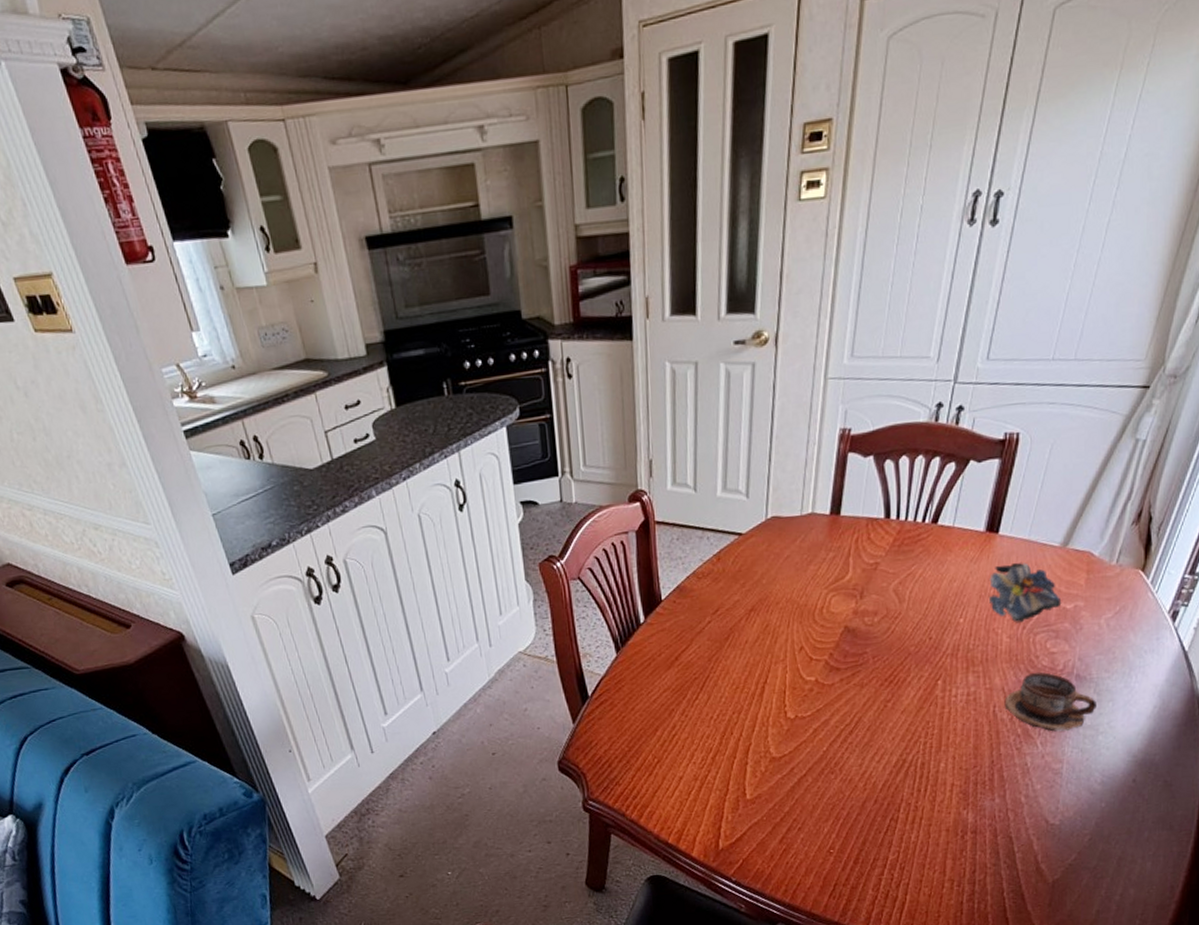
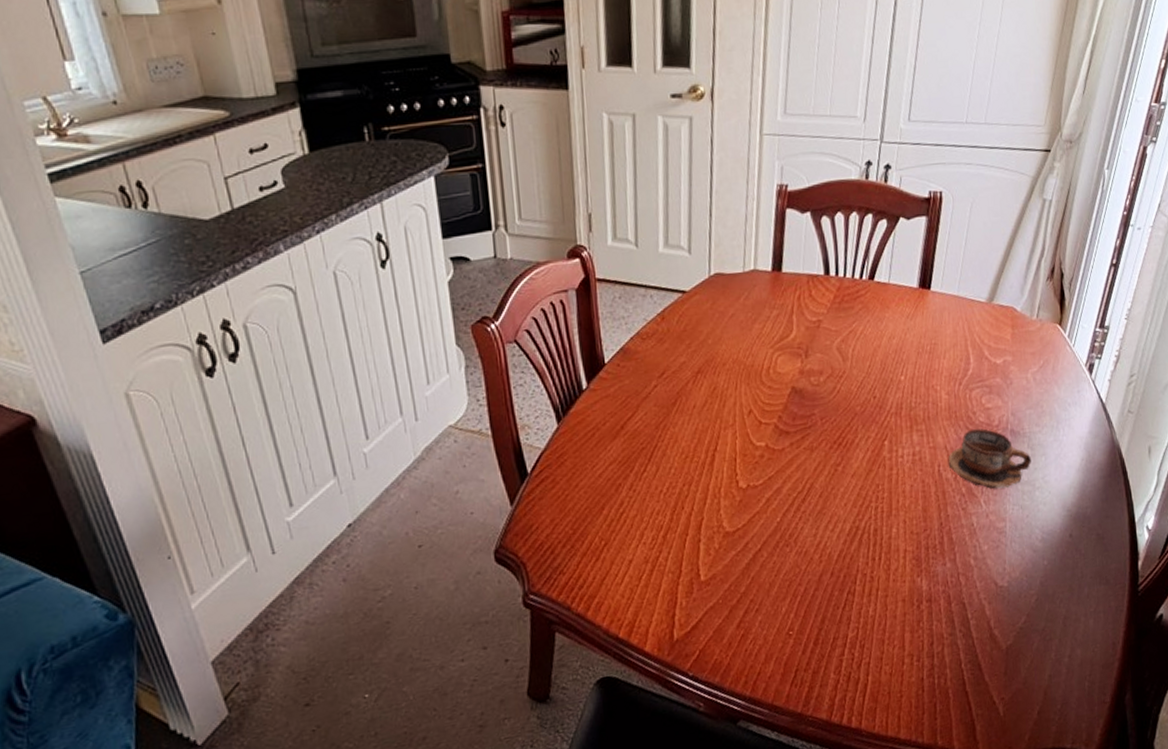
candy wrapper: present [989,562,1062,623] -> none [925,318,992,379]

